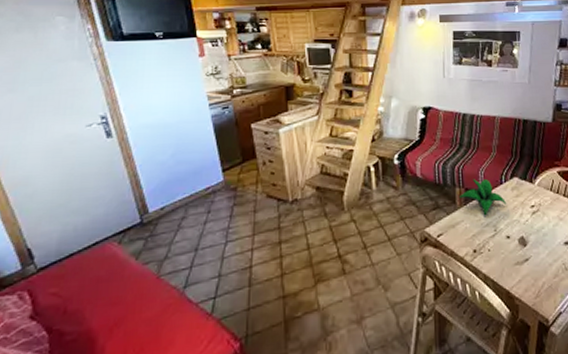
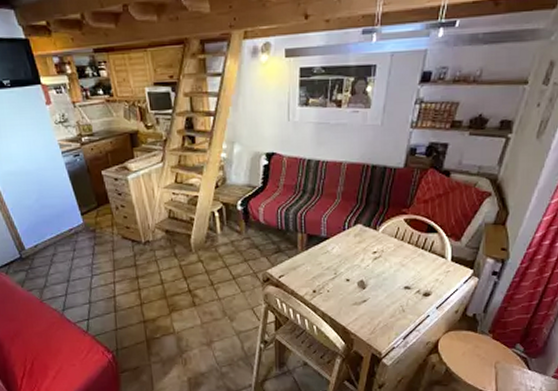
succulent plant: present [458,178,507,216] -> none [300,225,349,260]

